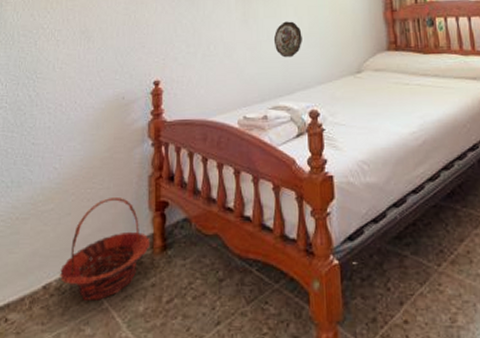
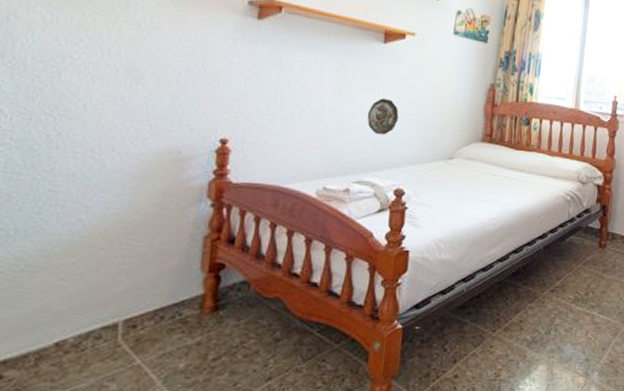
basket: present [59,198,151,300] -> none [78,256,200,358]

